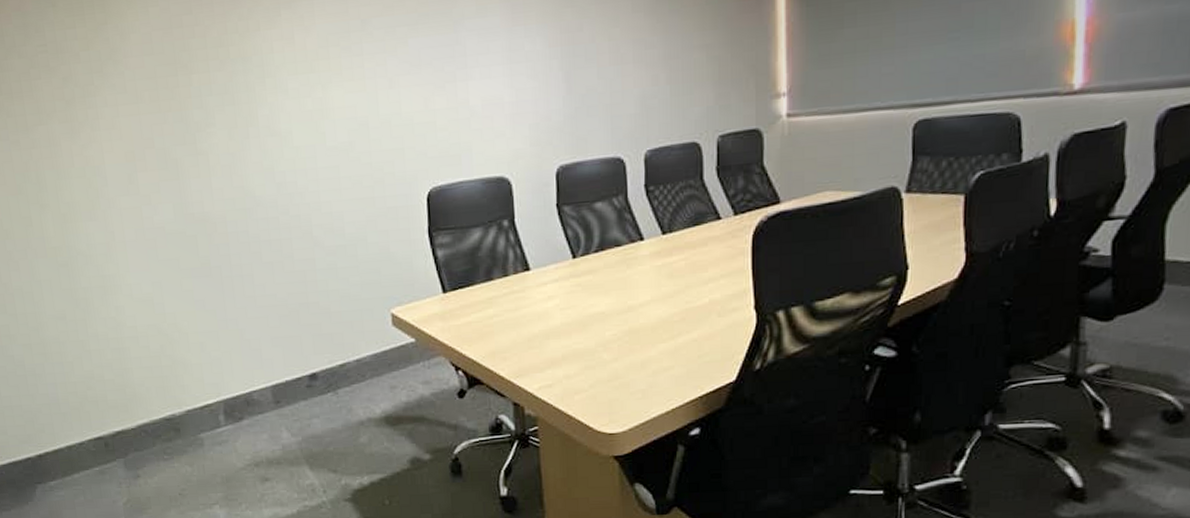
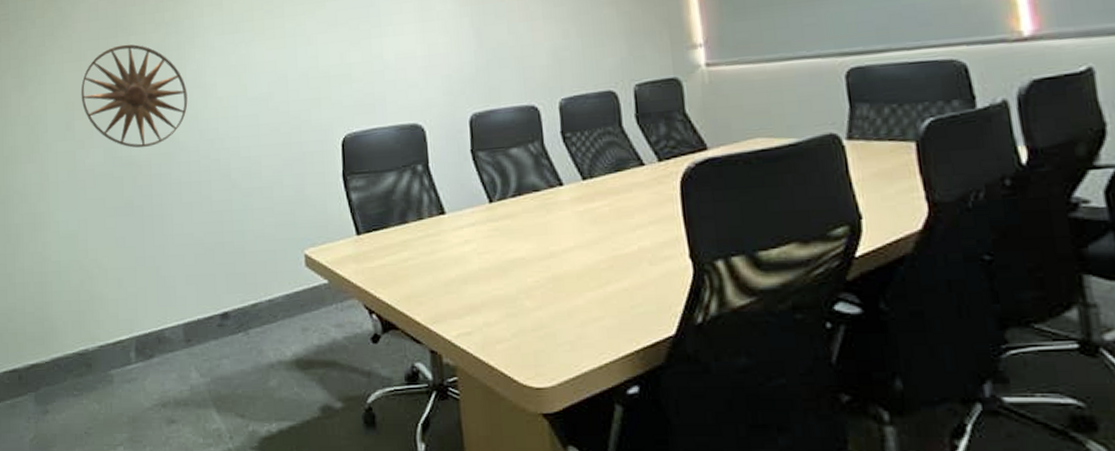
wall art: none [141,84,262,204] -> present [81,44,188,148]

